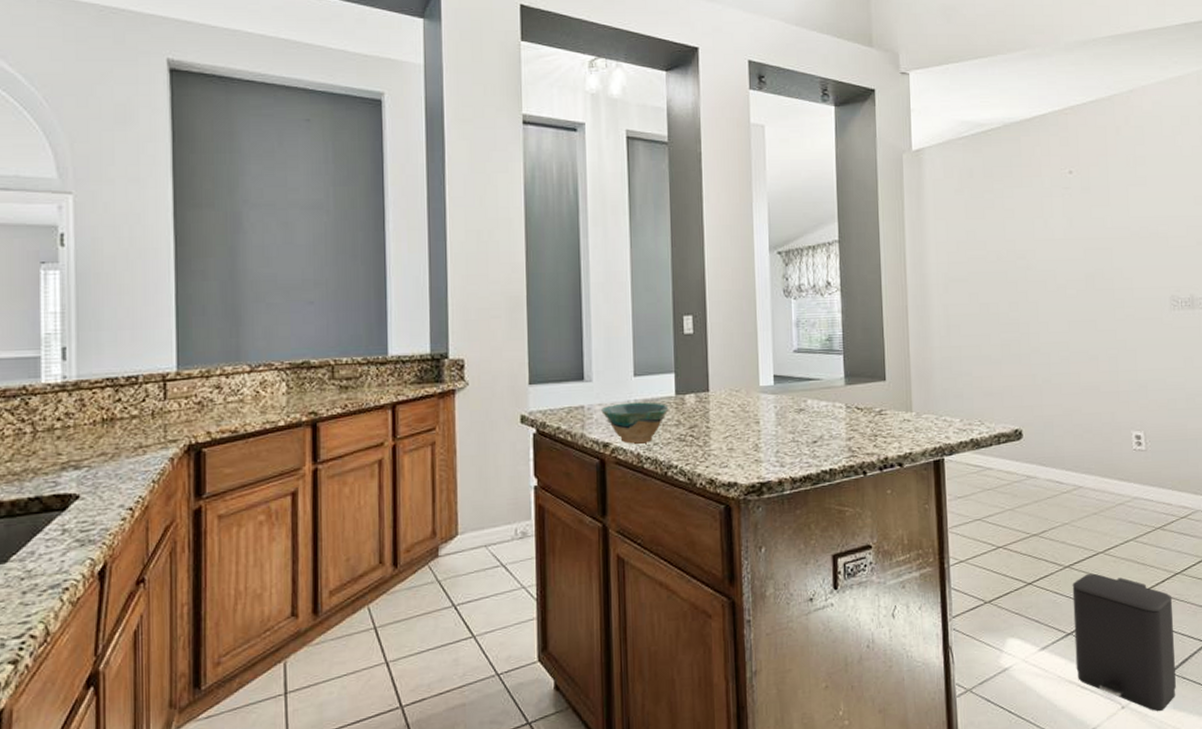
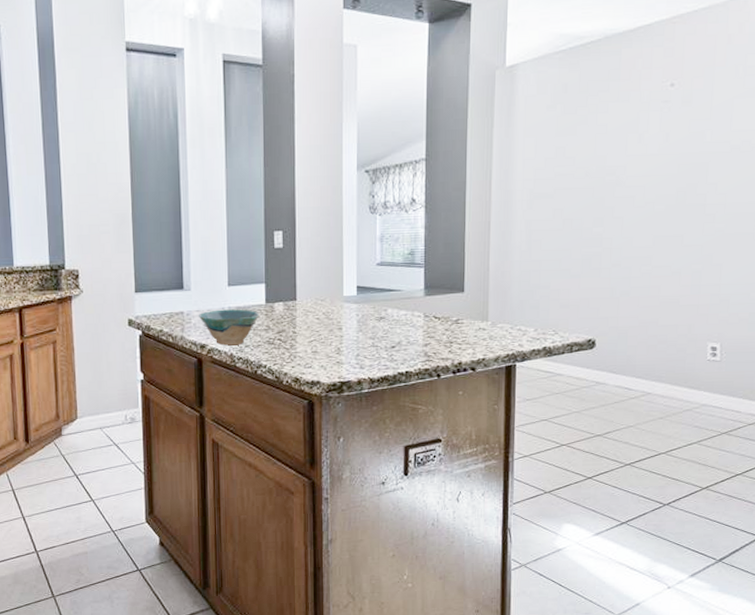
pedal bin: present [1072,573,1176,711] -> none [627,471,730,592]

